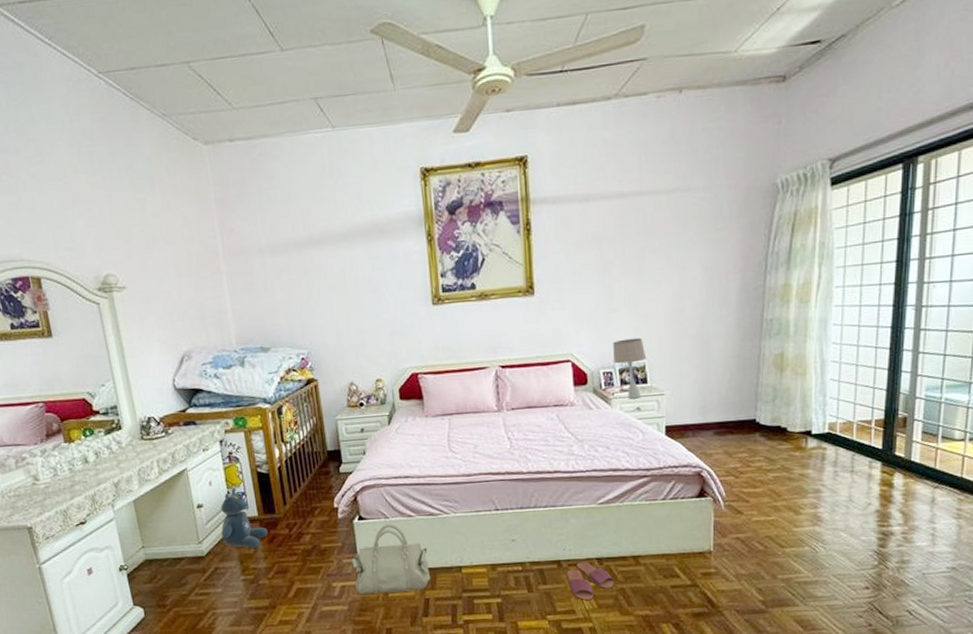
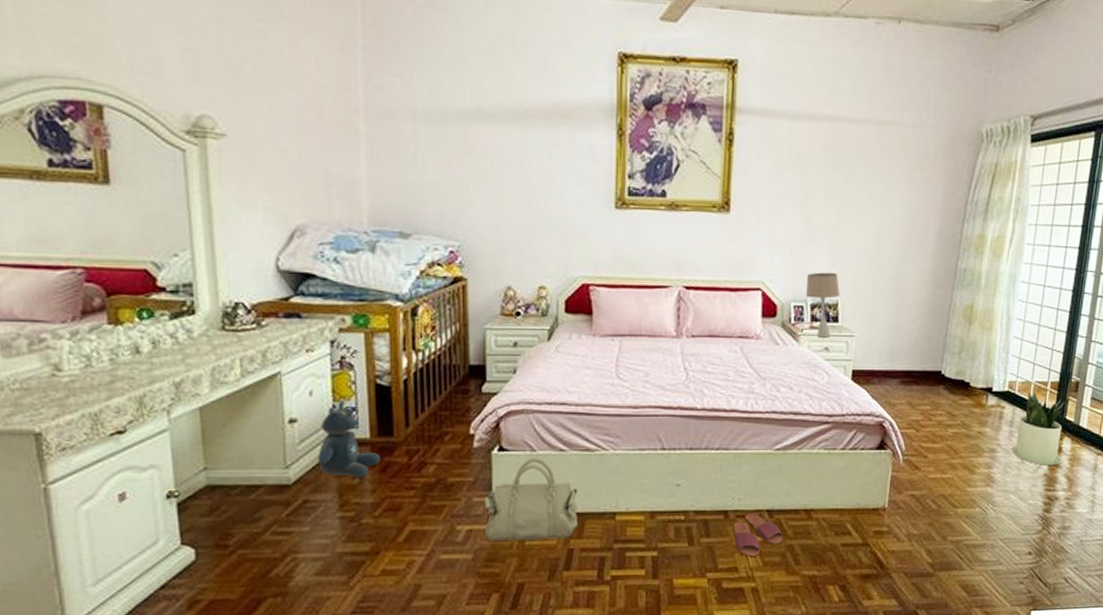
planter: none [837,430,894,502] -> present [1011,391,1065,466]

